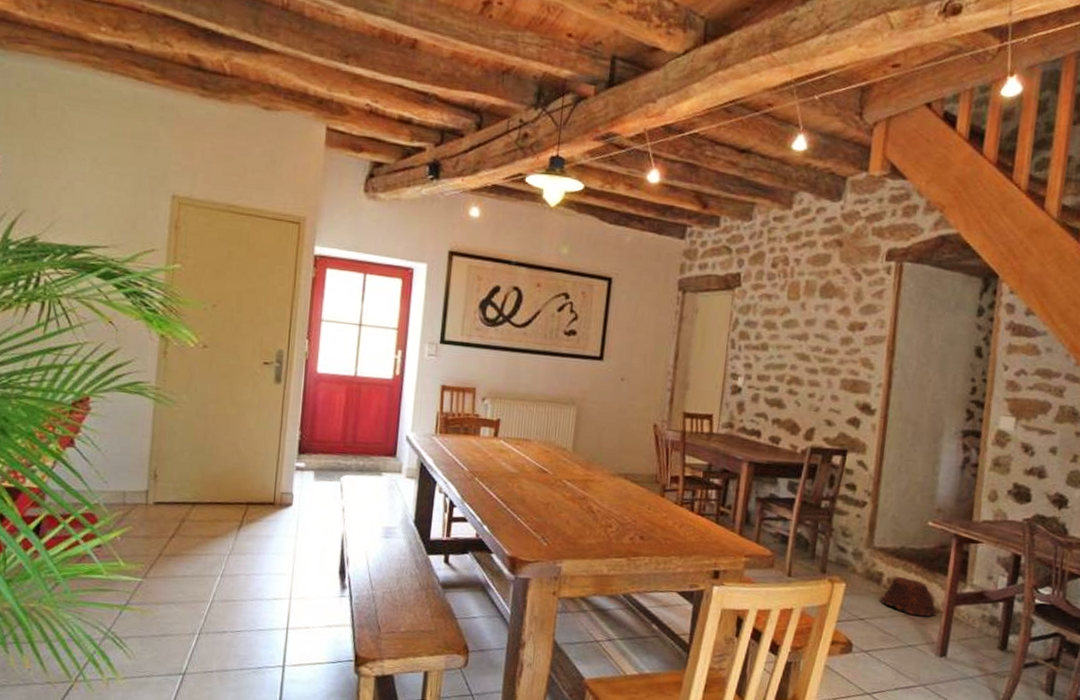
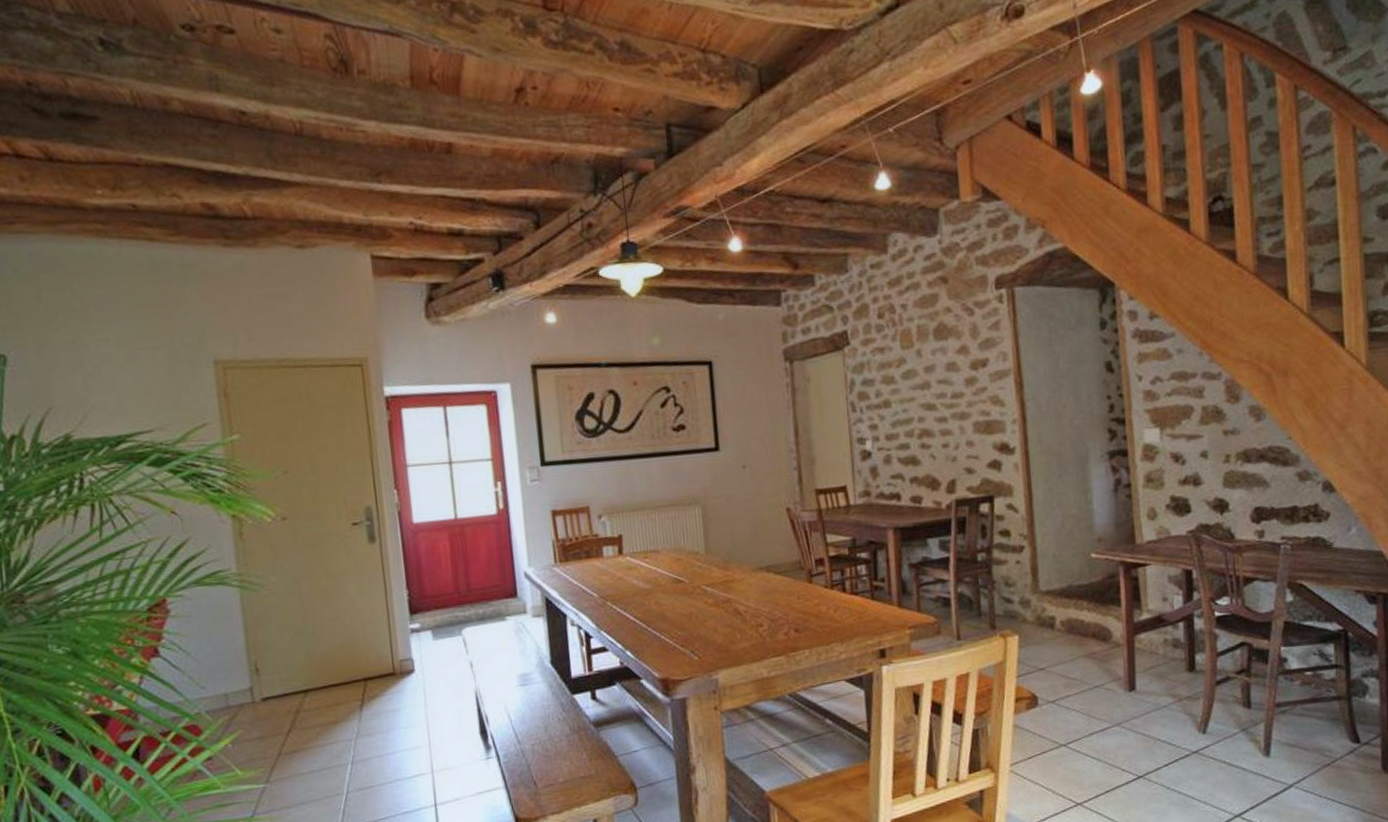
woven basket: present [880,577,937,617] -> none [1057,616,1118,655]

